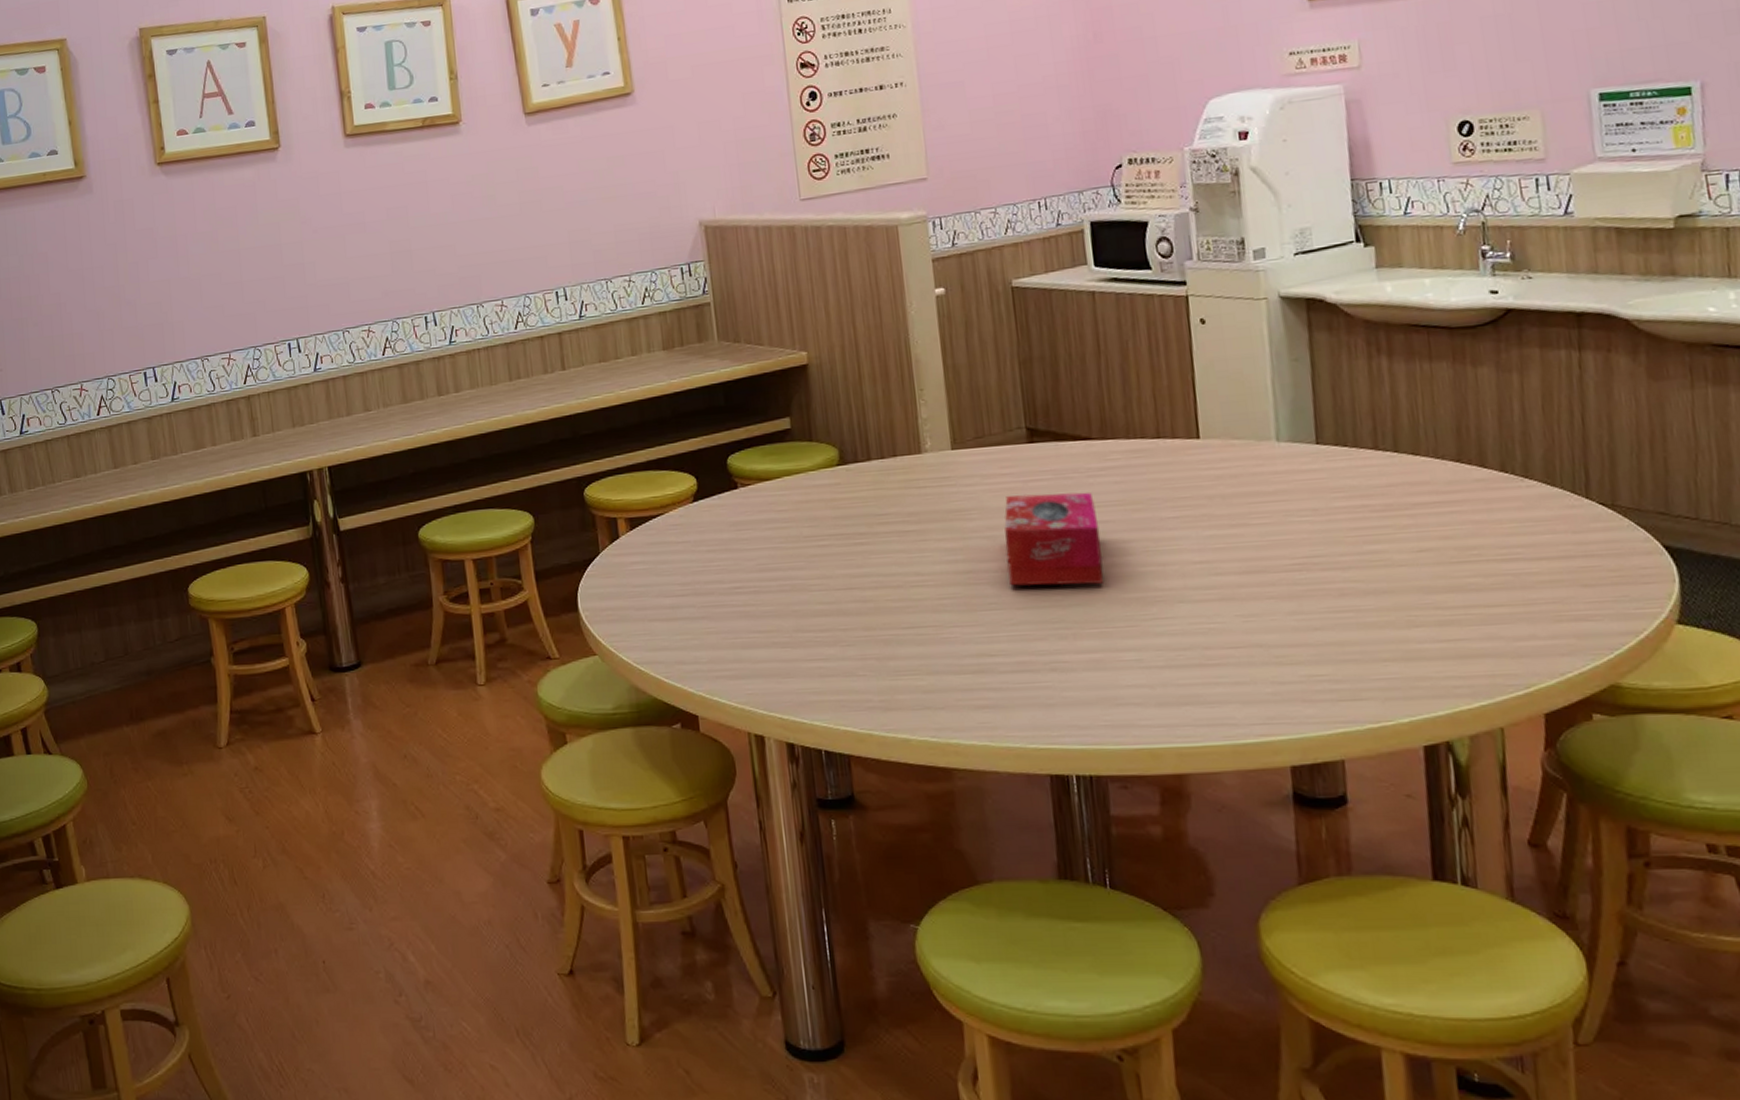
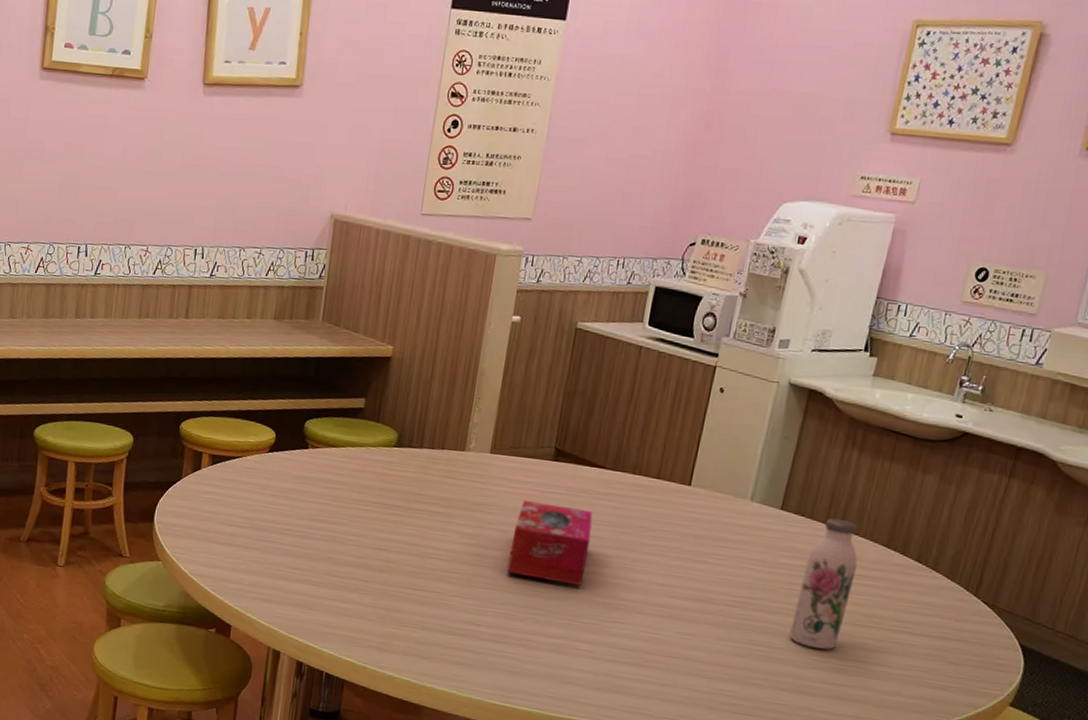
water bottle: none [1367,440,1437,602] -> present [789,518,858,650]

